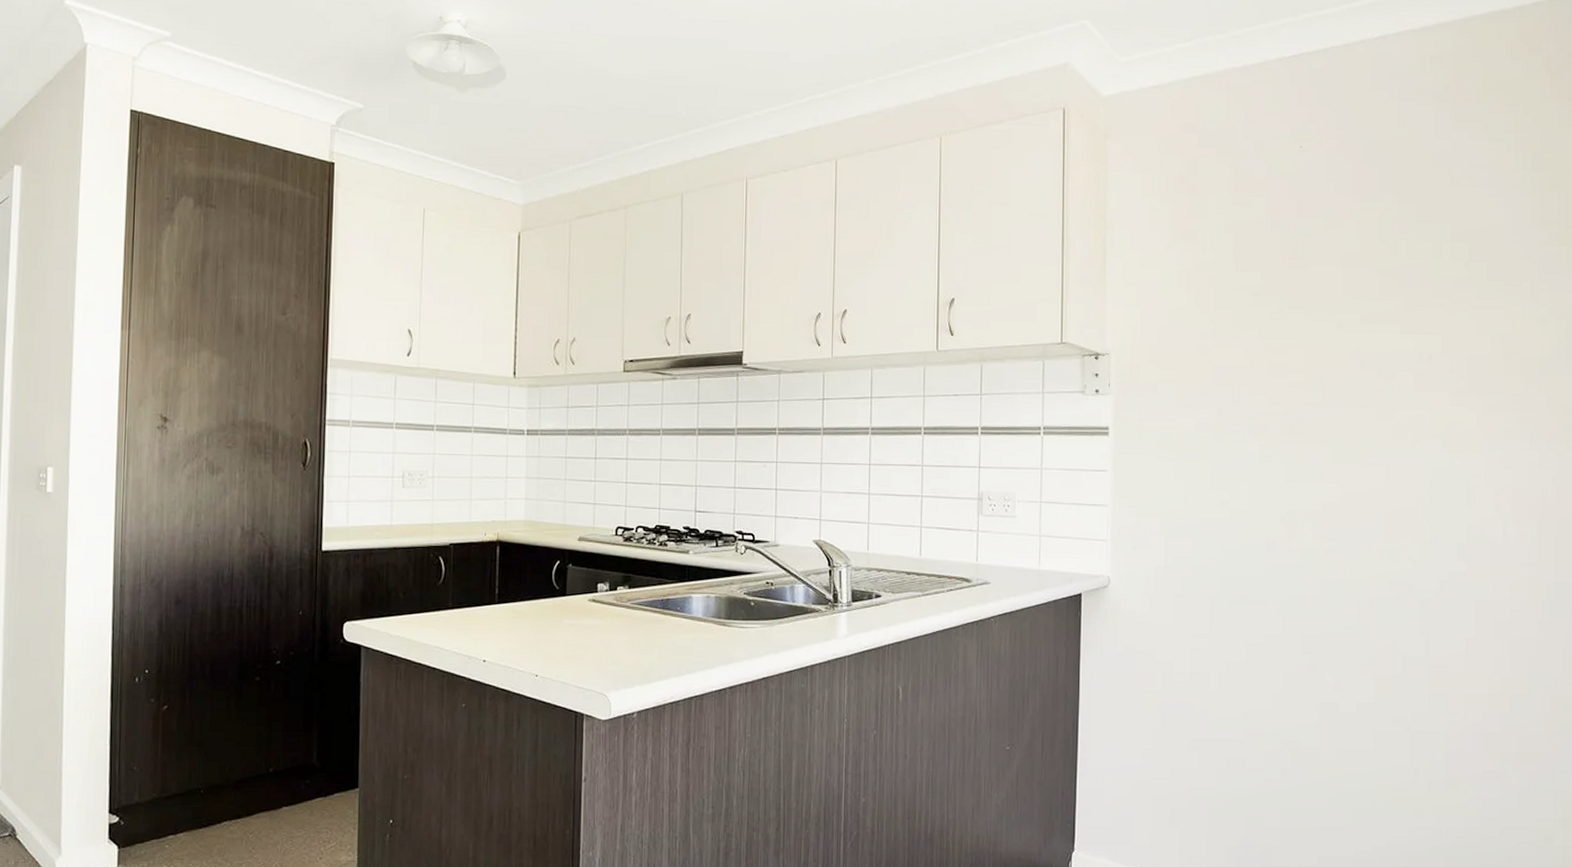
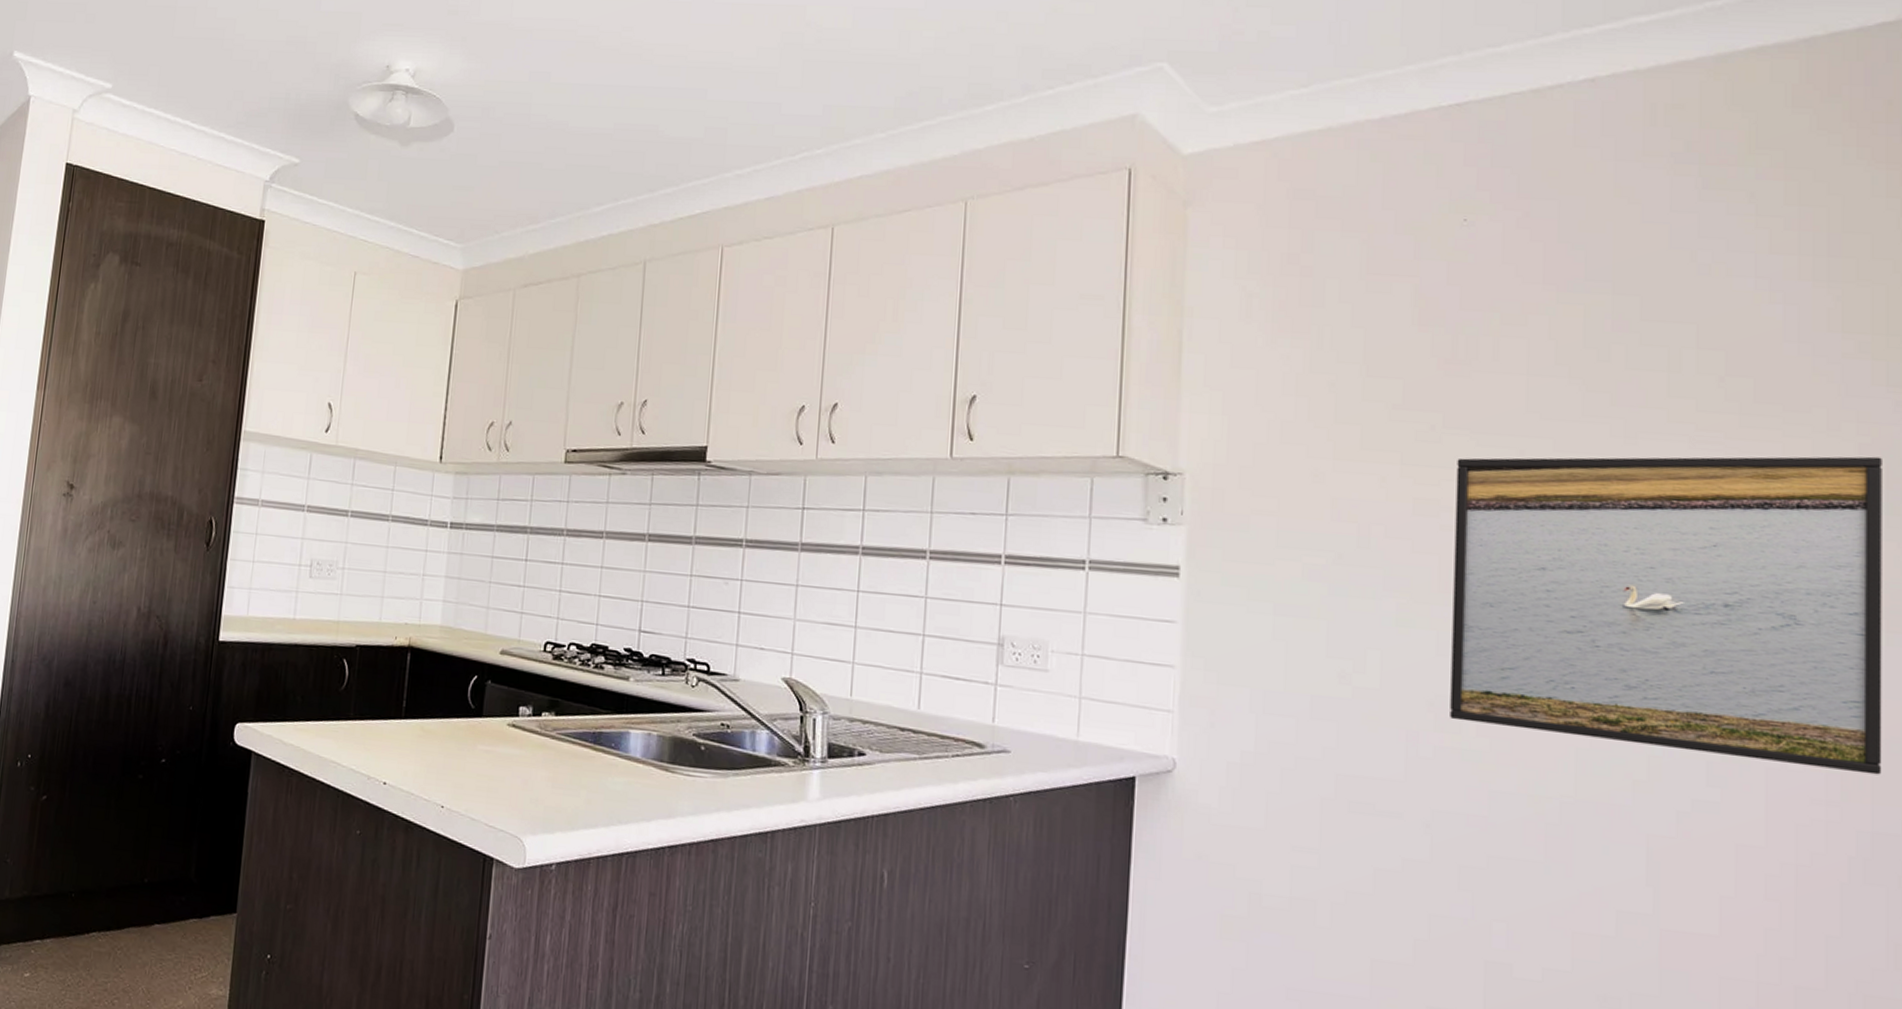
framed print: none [1295,316,1564,542] -> present [1450,456,1882,775]

